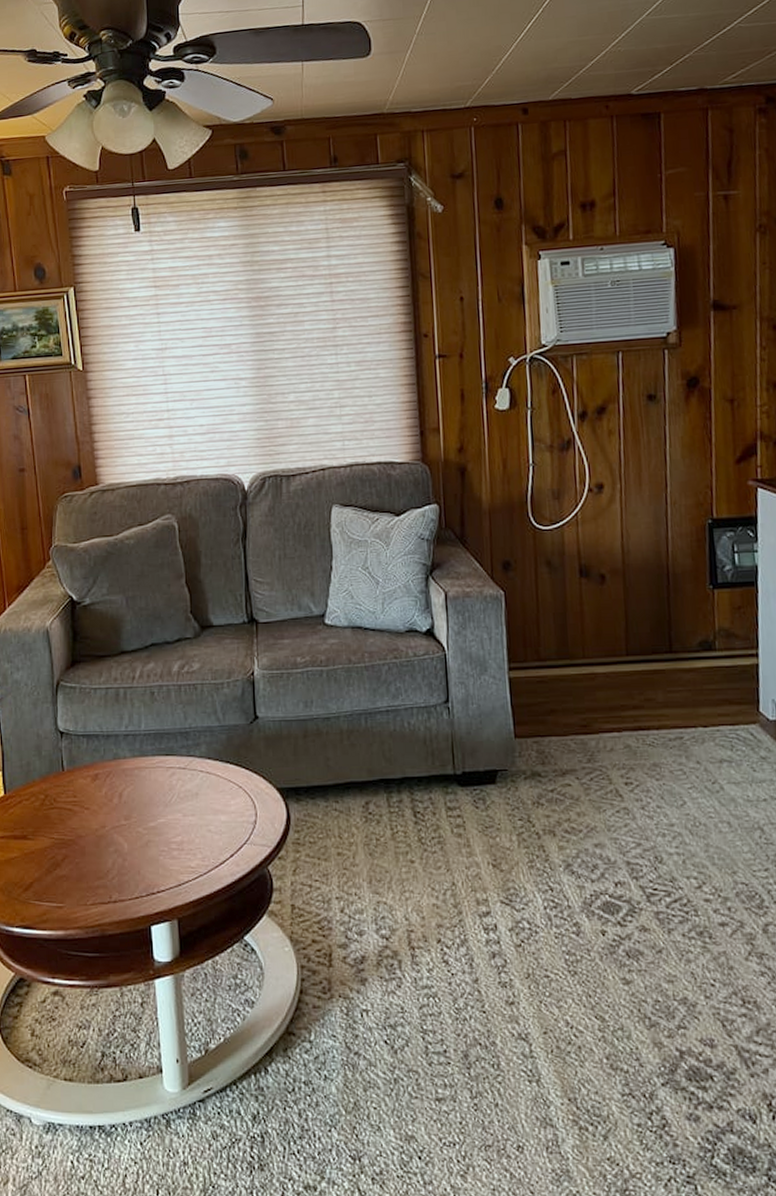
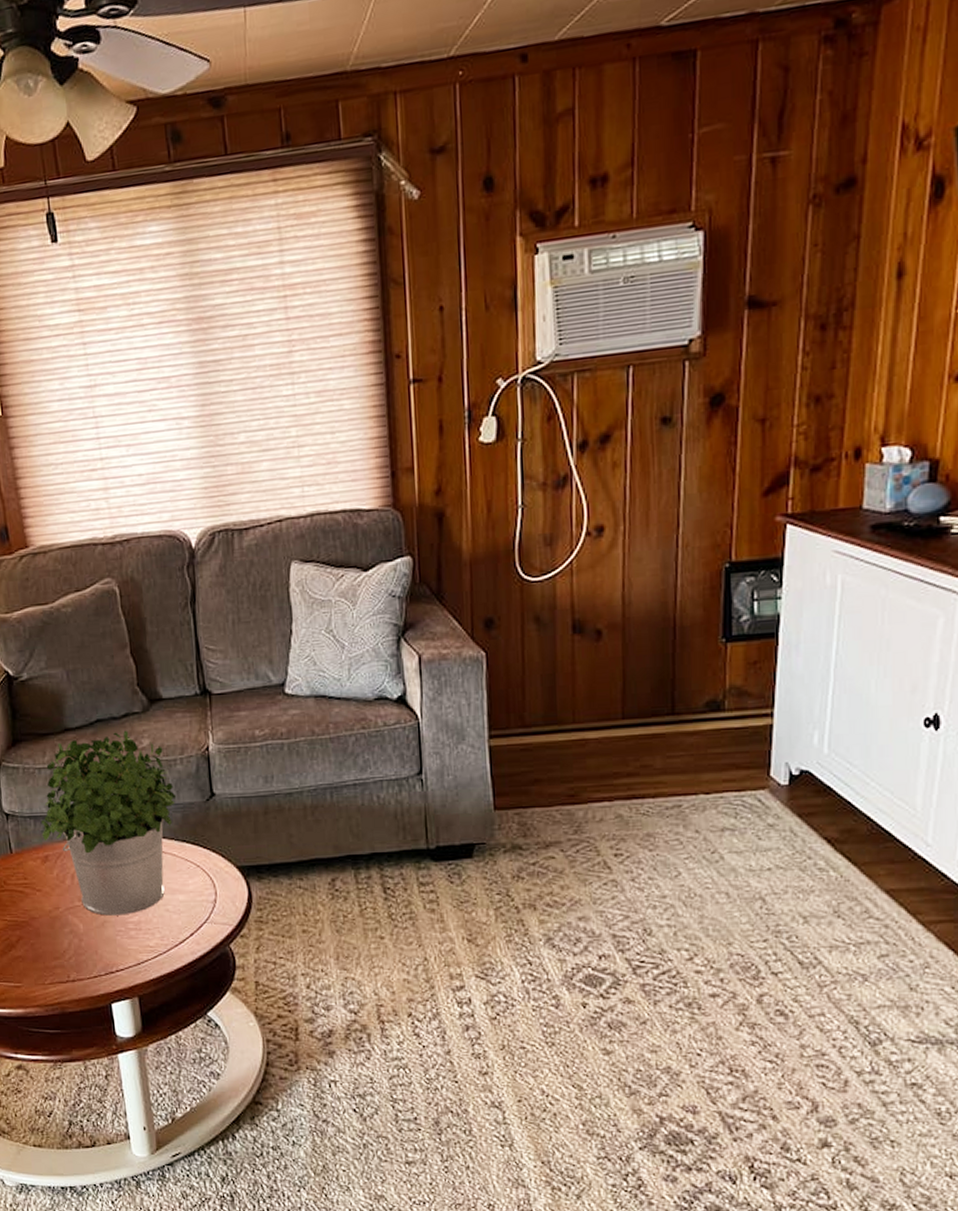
potted plant: none [93,654,223,835] -> present [40,730,177,916]

